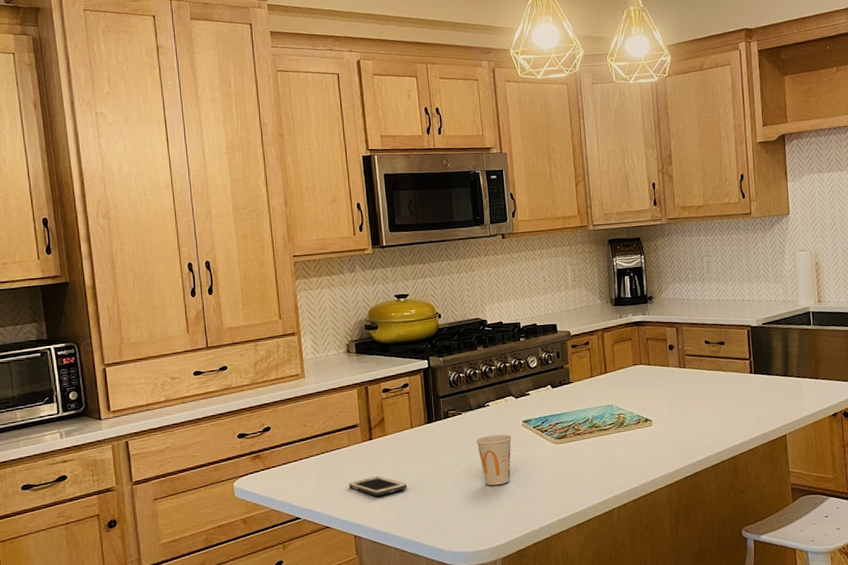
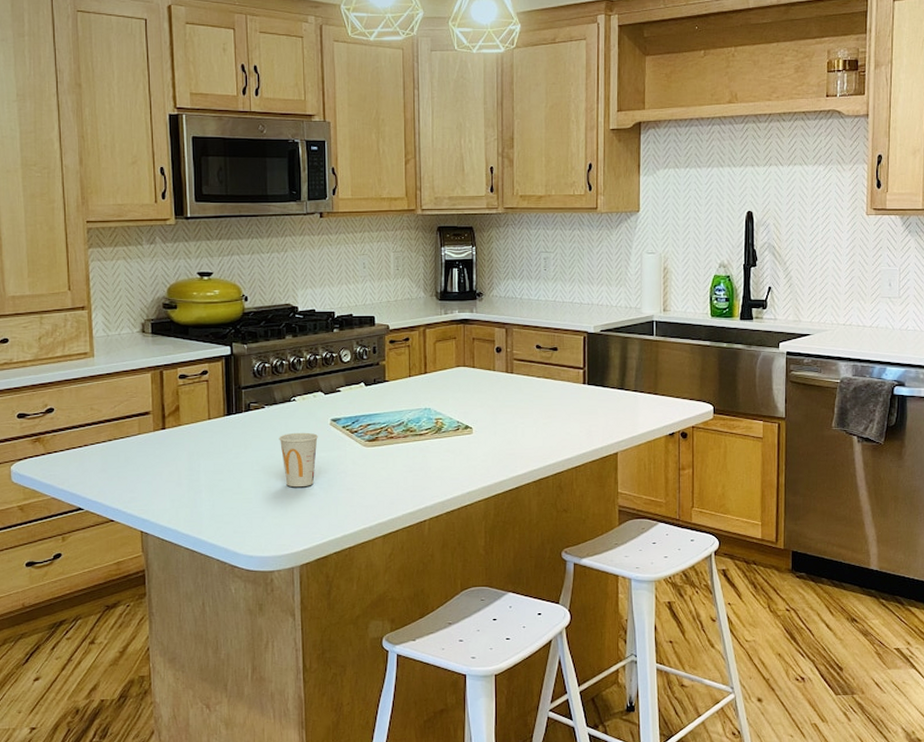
cell phone: present [348,476,407,497] -> none [137,470,201,491]

